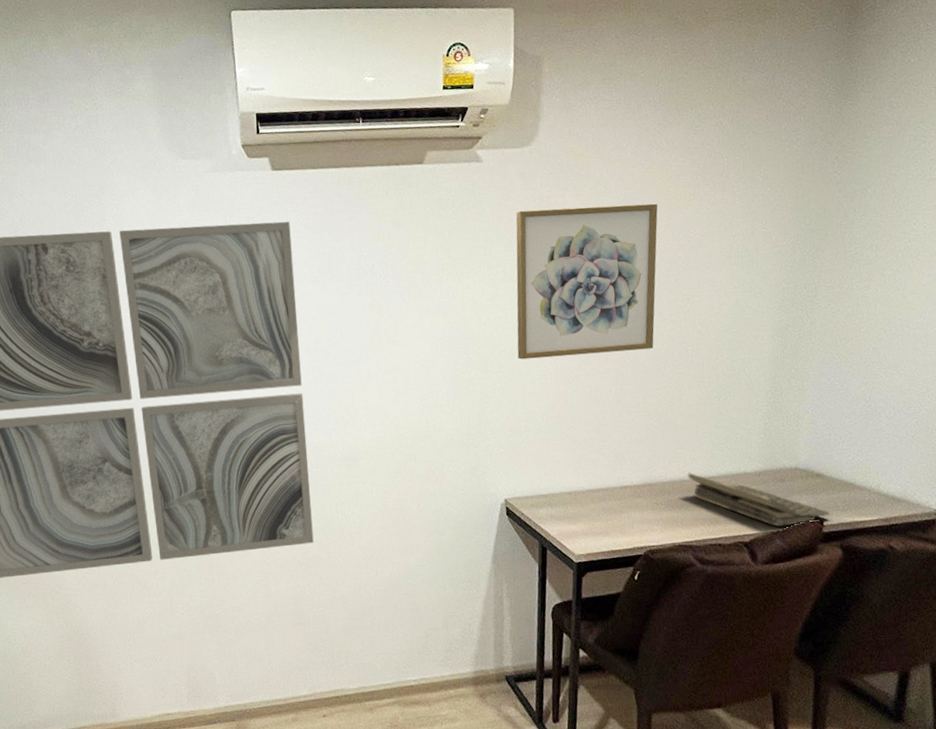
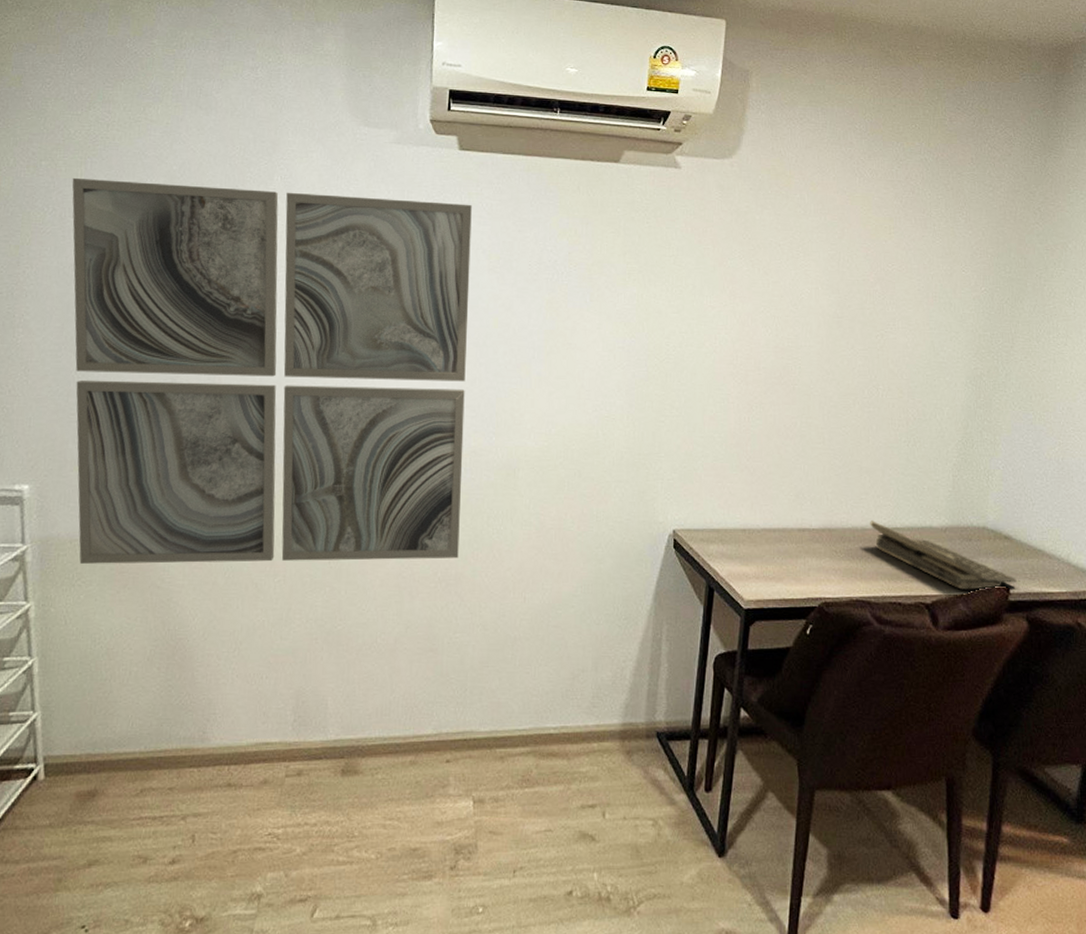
wall art: present [516,203,658,360] -> none [700,223,858,383]

